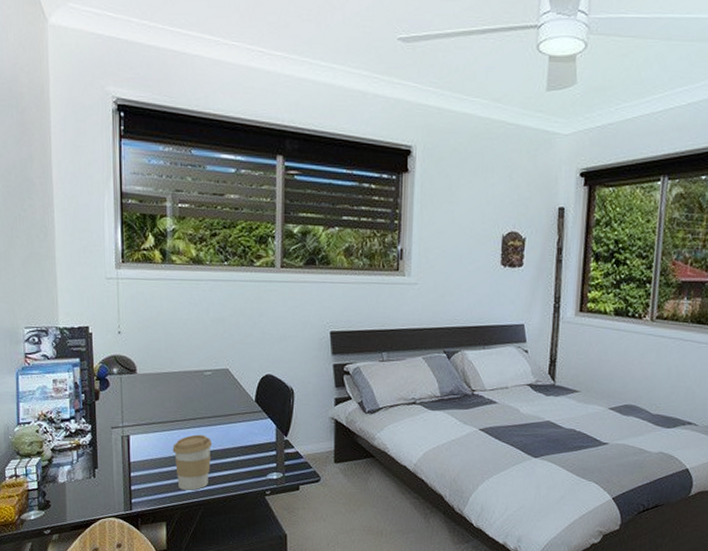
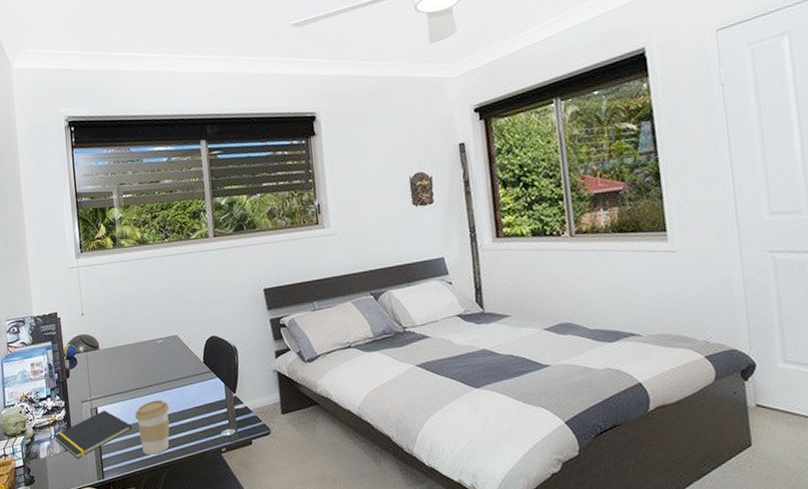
notepad: none [76,439,169,488] -> present [54,410,133,459]

